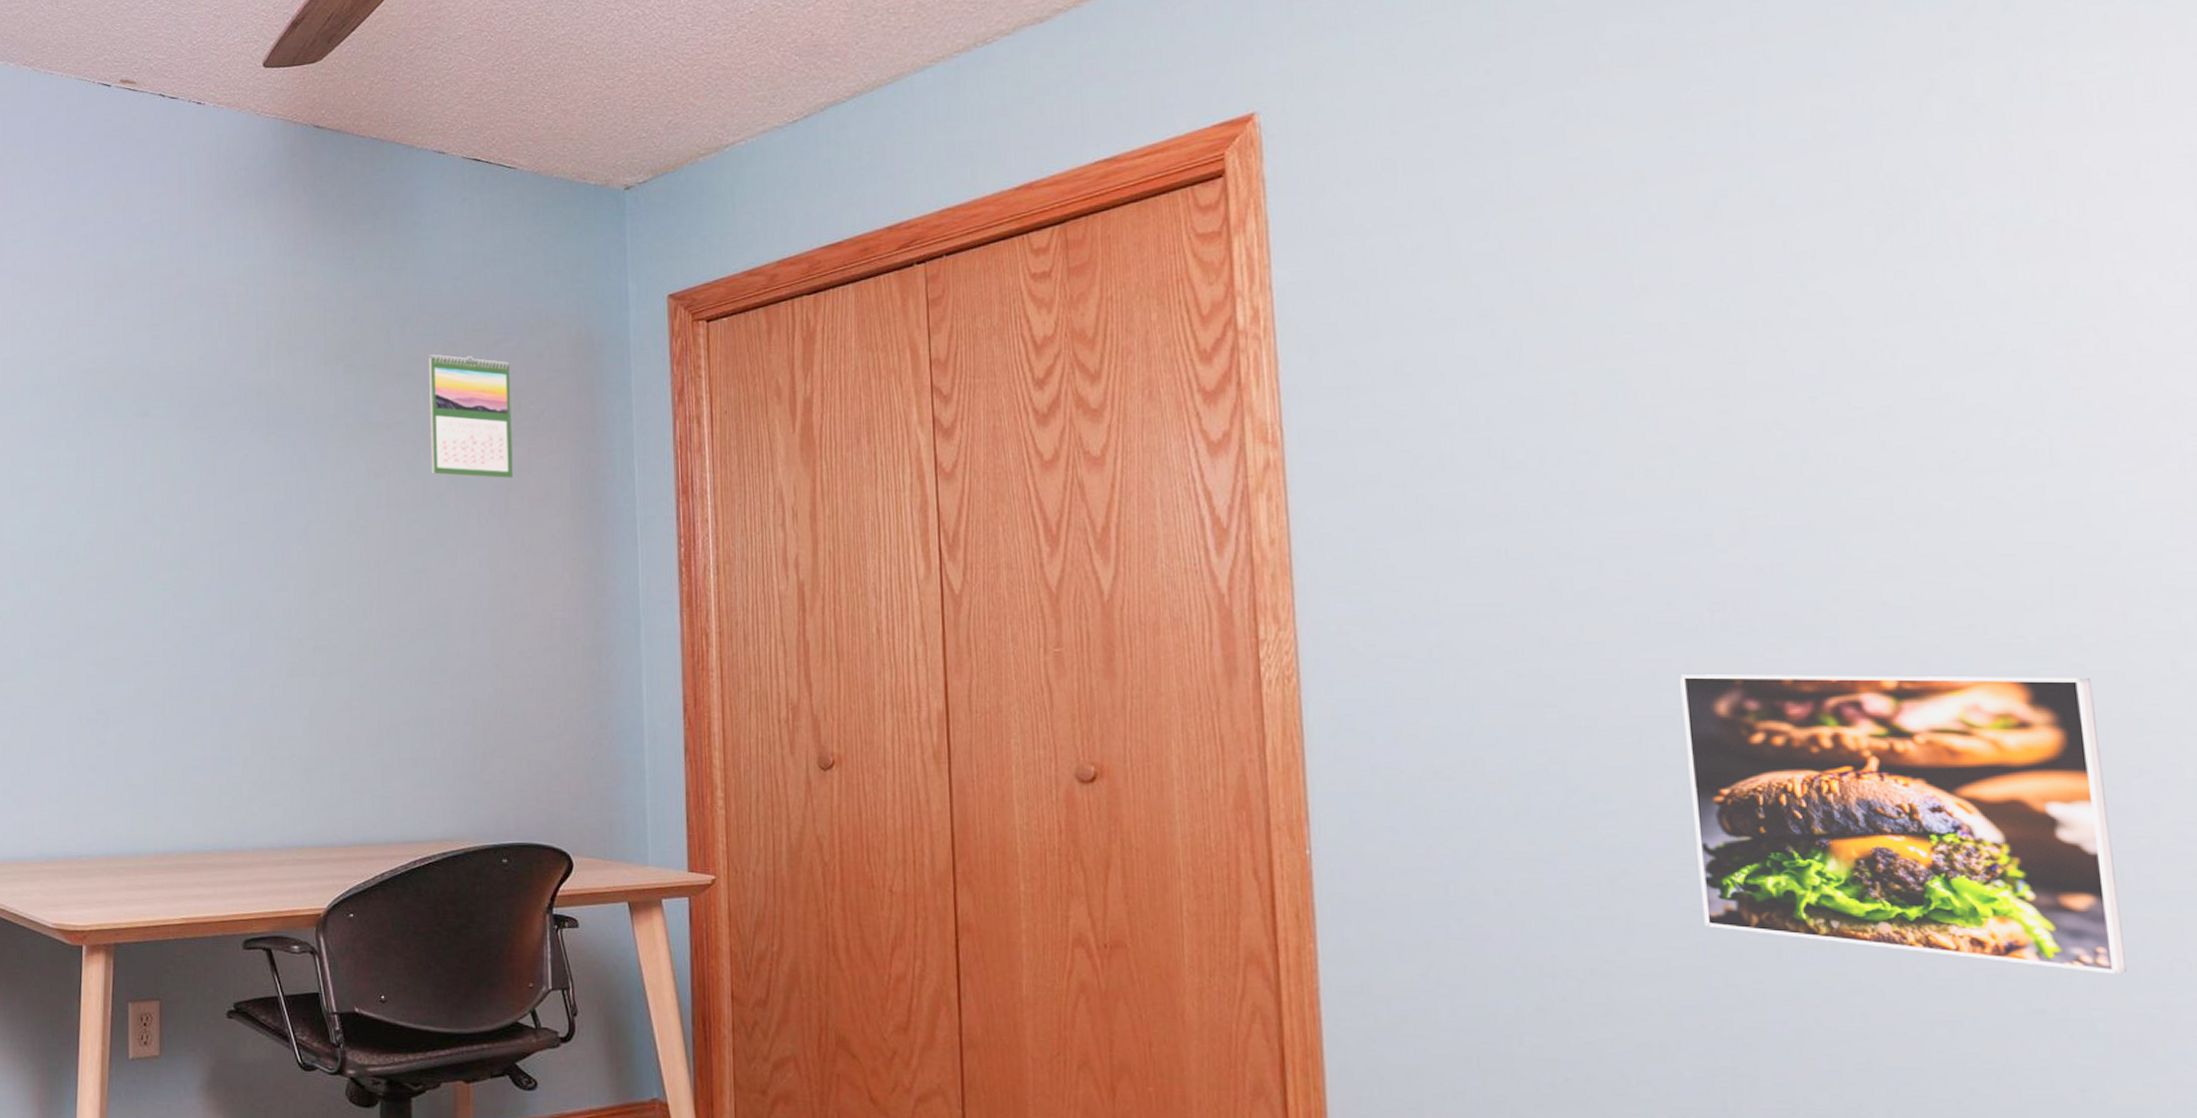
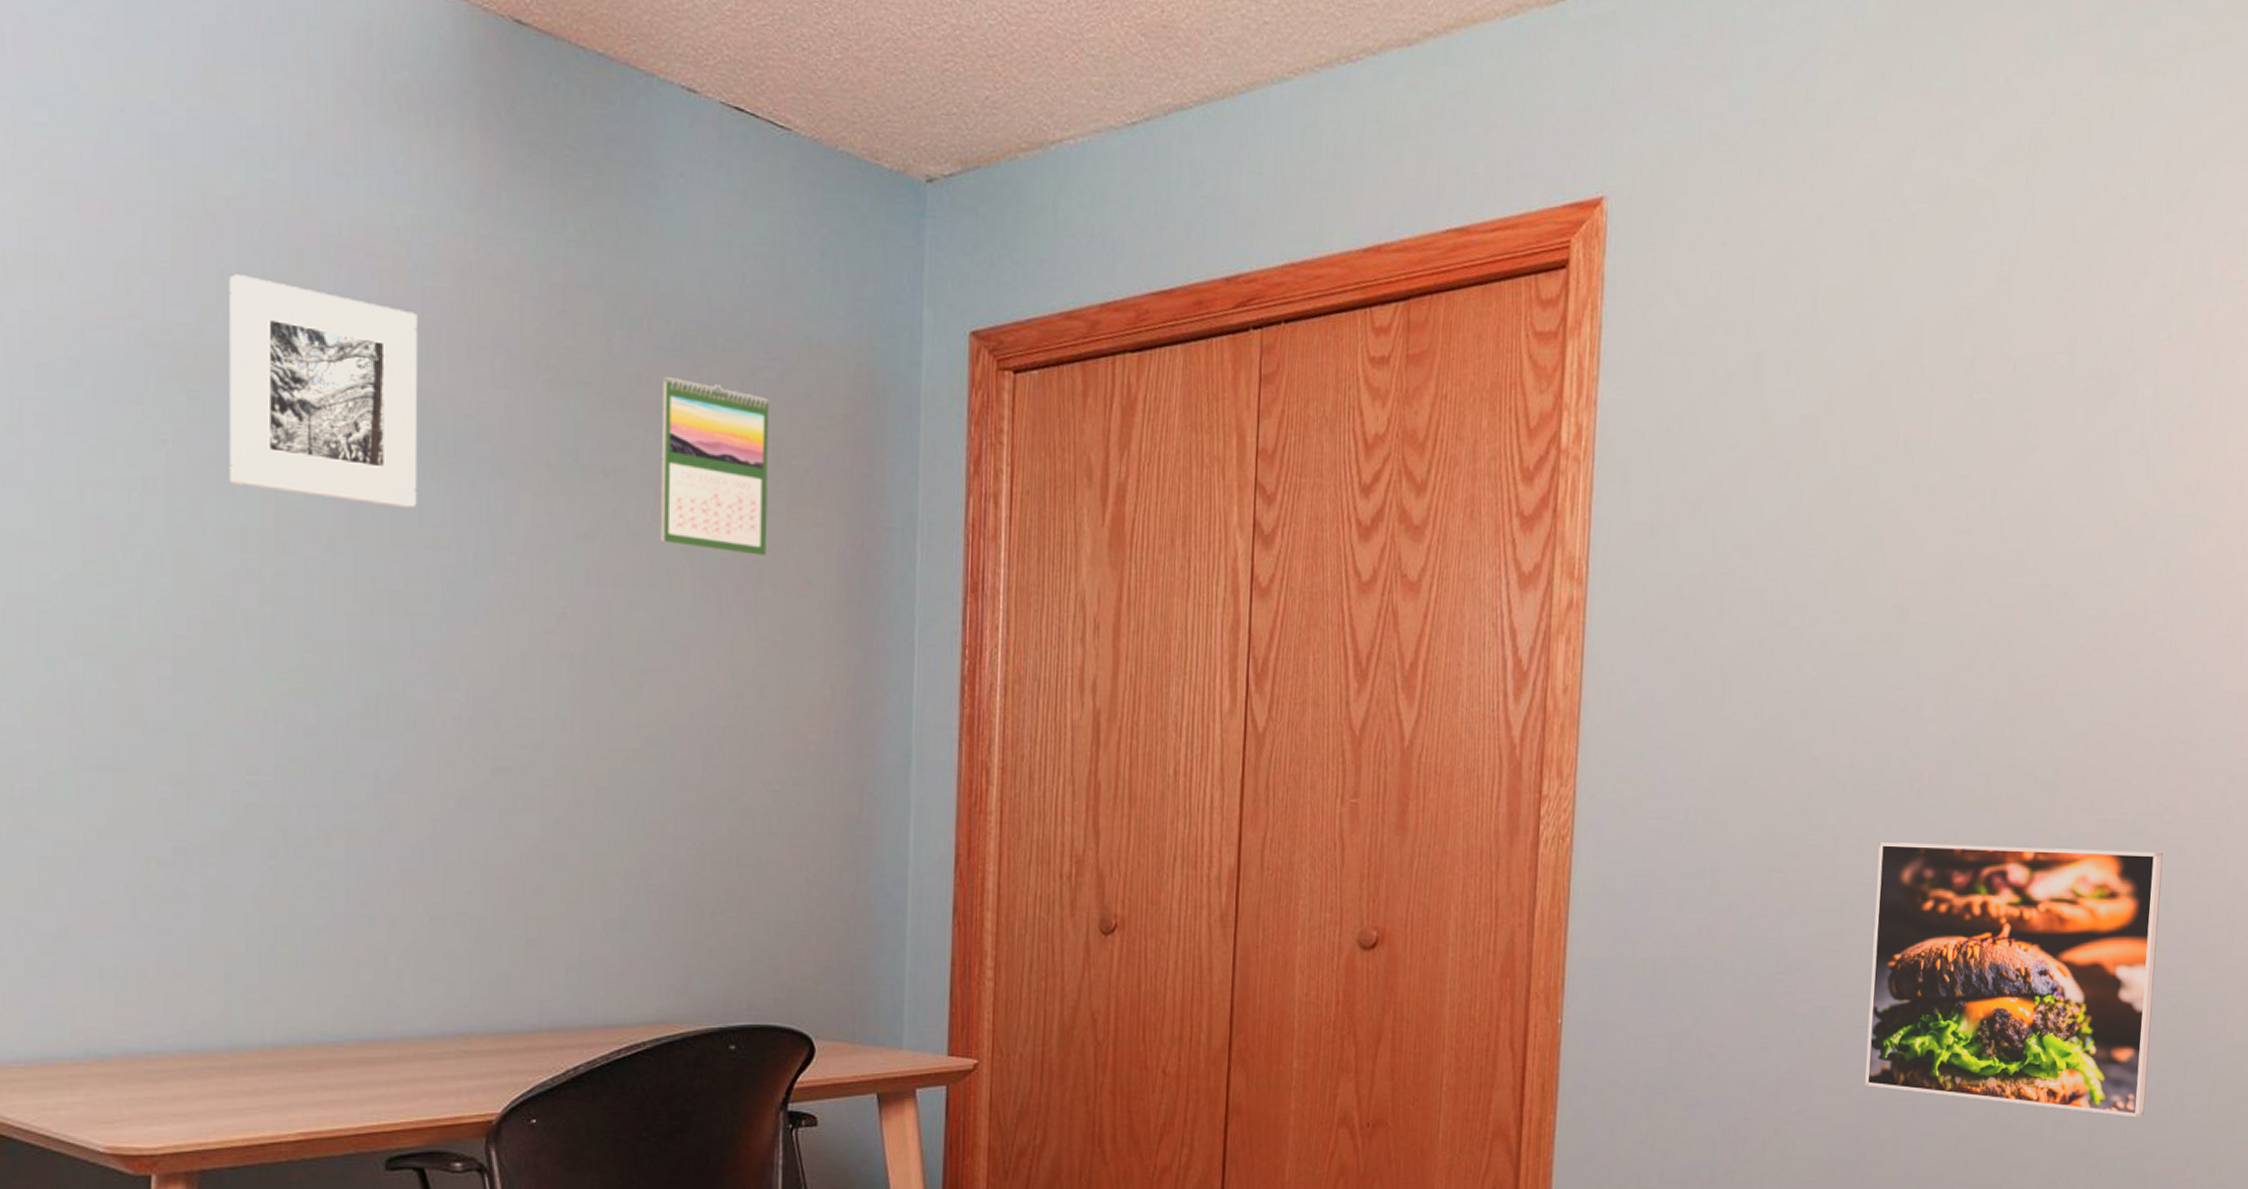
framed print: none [131,319,256,464] -> present [229,274,418,508]

